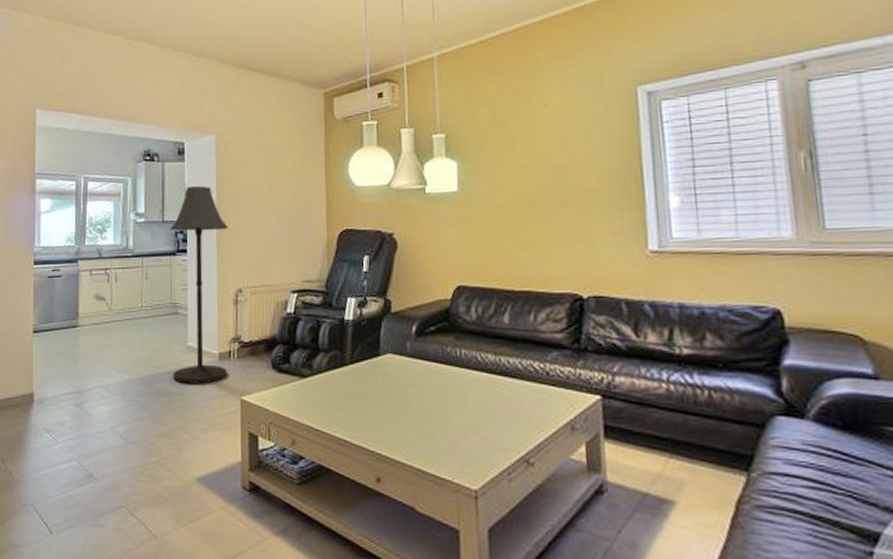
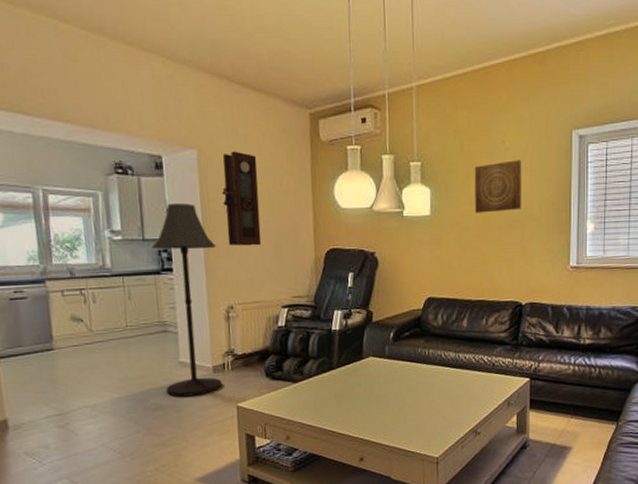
pendulum clock: none [237,134,273,228] -> present [222,151,262,246]
wall art: none [510,125,574,188] -> present [474,160,521,213]

